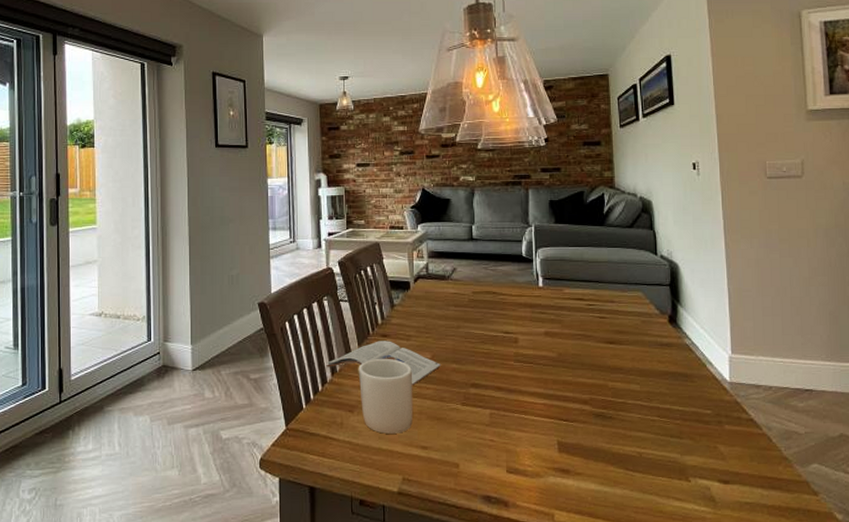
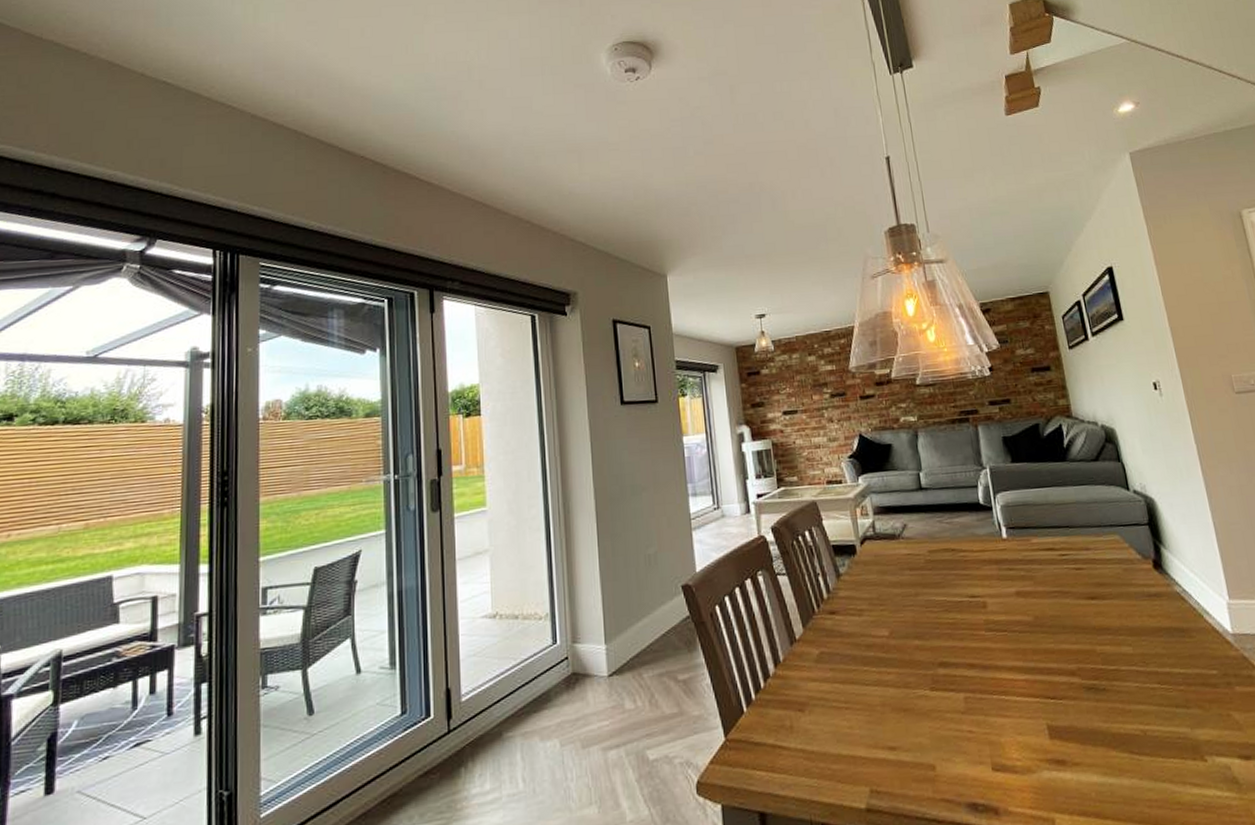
magazine: present [326,340,441,386] -> none [767,618,901,672]
mug: present [358,358,414,434] -> none [805,639,876,735]

